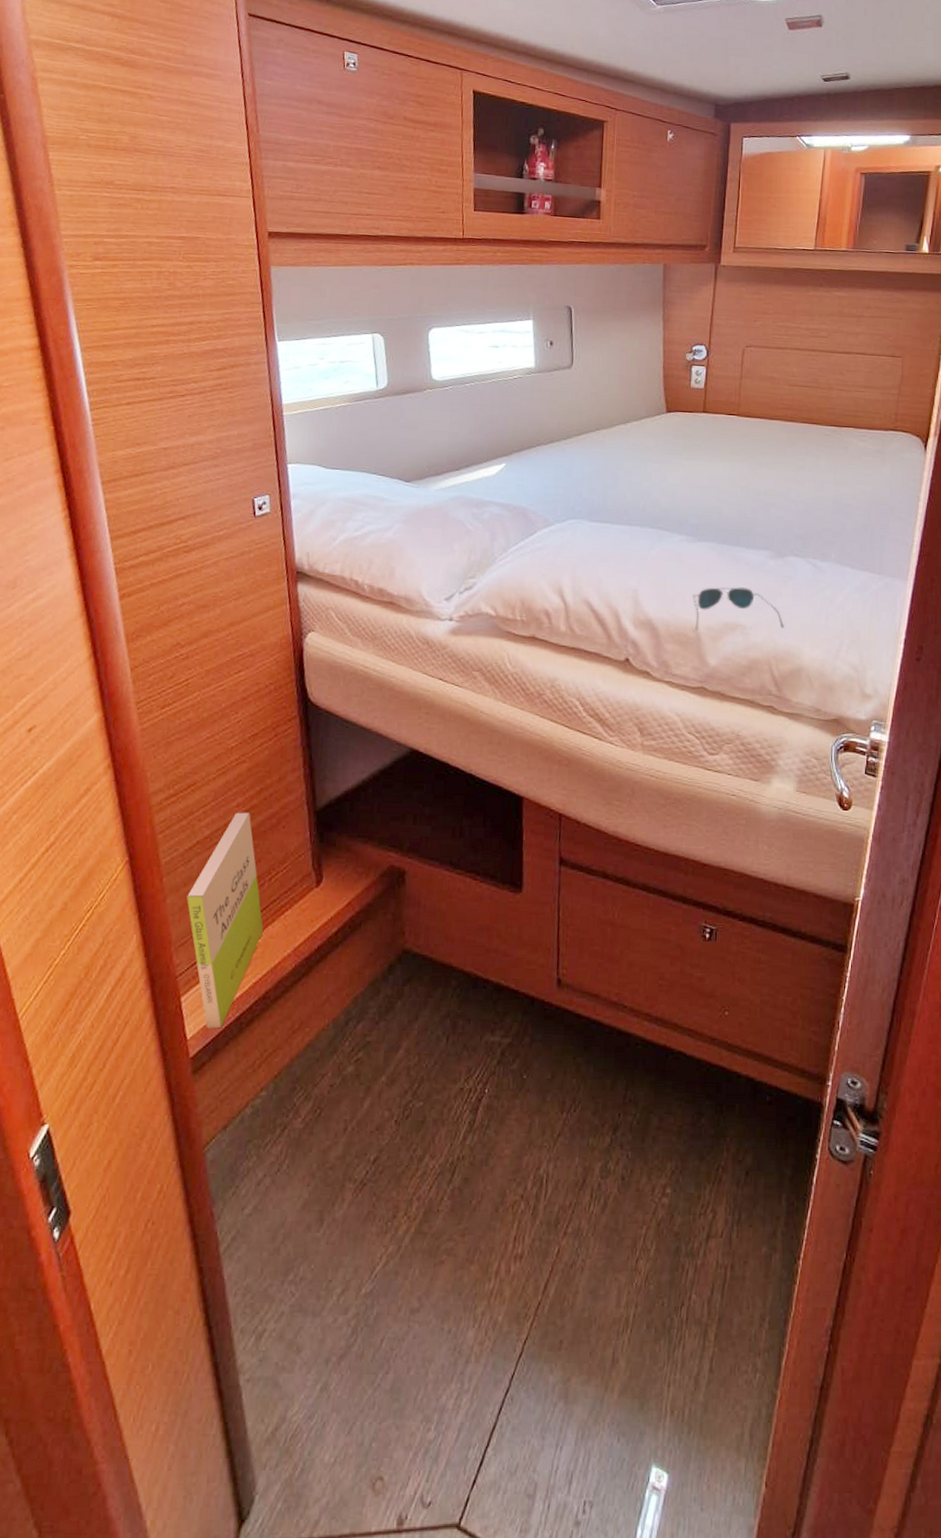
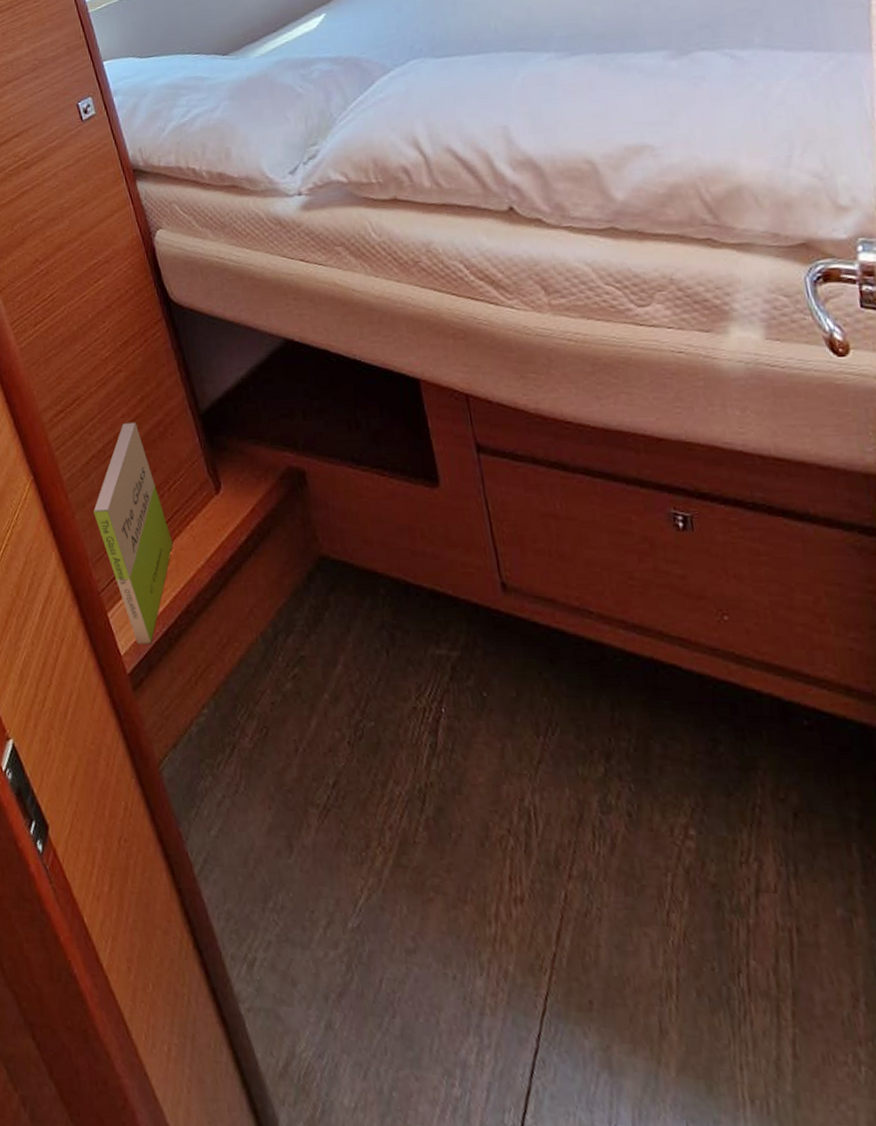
sunglasses: present [693,587,784,631] -> none [578,100,707,162]

